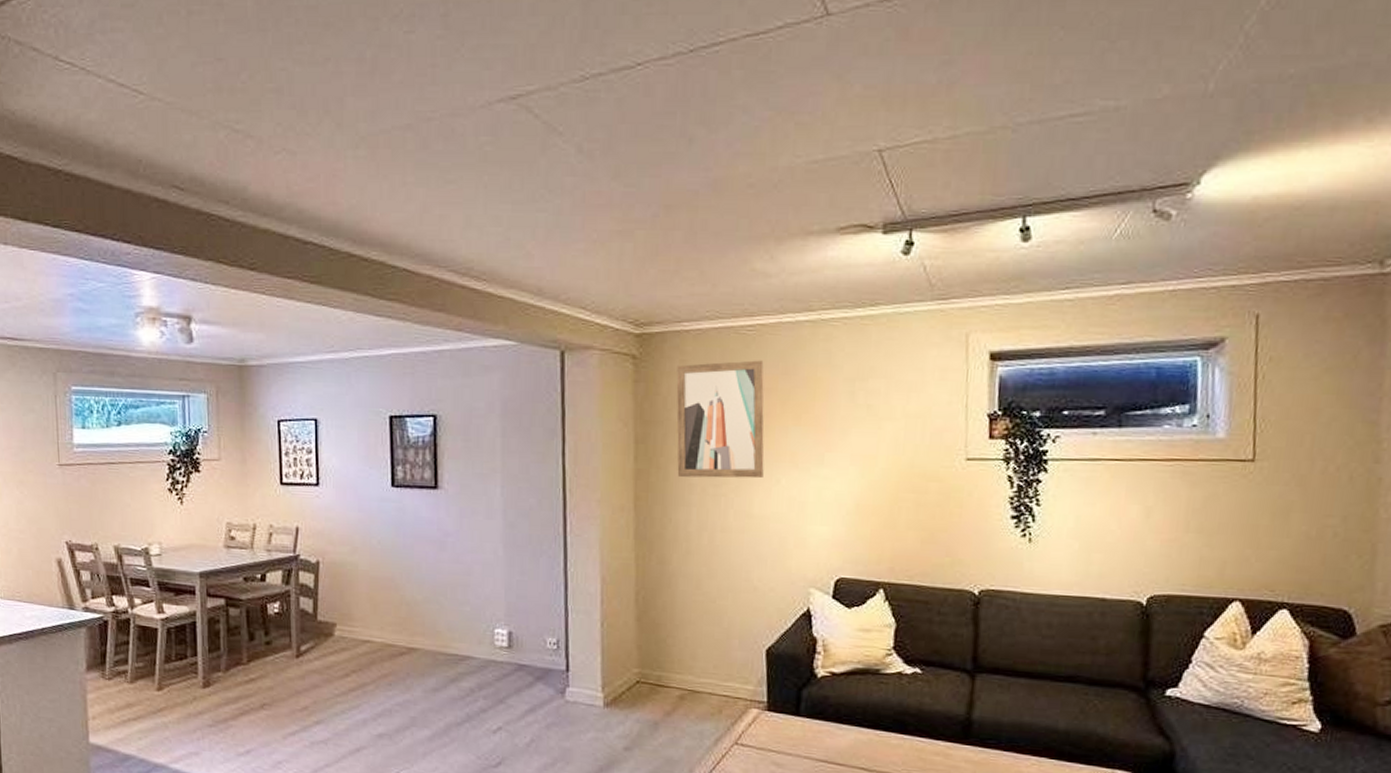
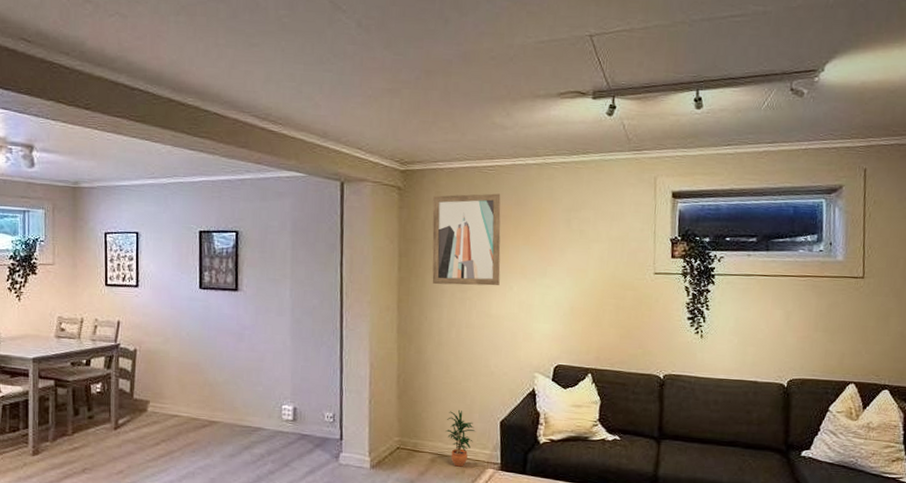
potted plant: none [697,634,736,706] -> present [445,409,476,467]

